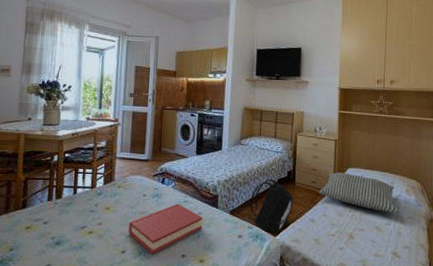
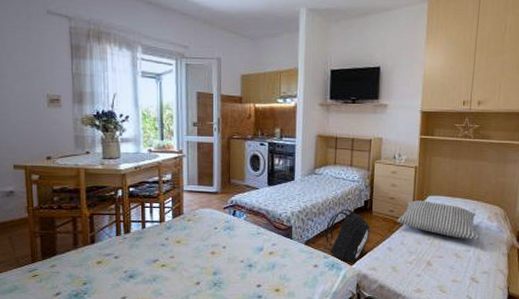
hardback book: present [129,203,203,255] -> none [202,235,277,285]

